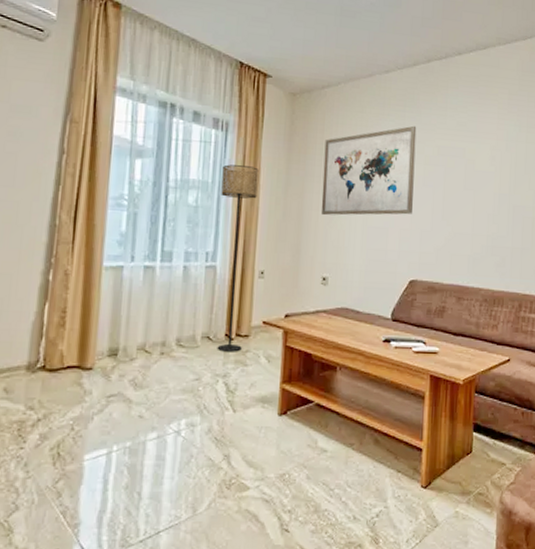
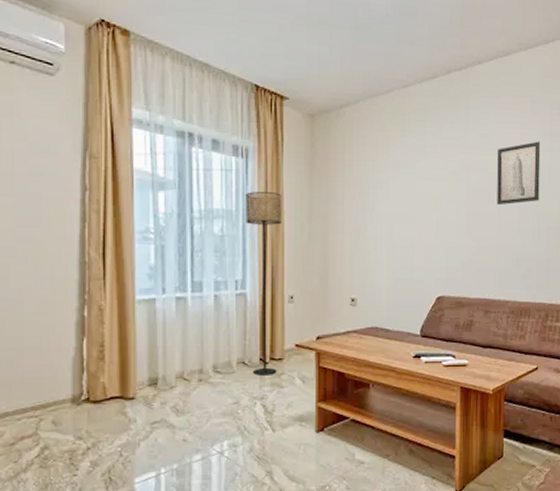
wall art: present [321,125,417,216] -> none [346,141,438,238]
wall art: none [472,132,517,192] -> present [497,141,541,206]

